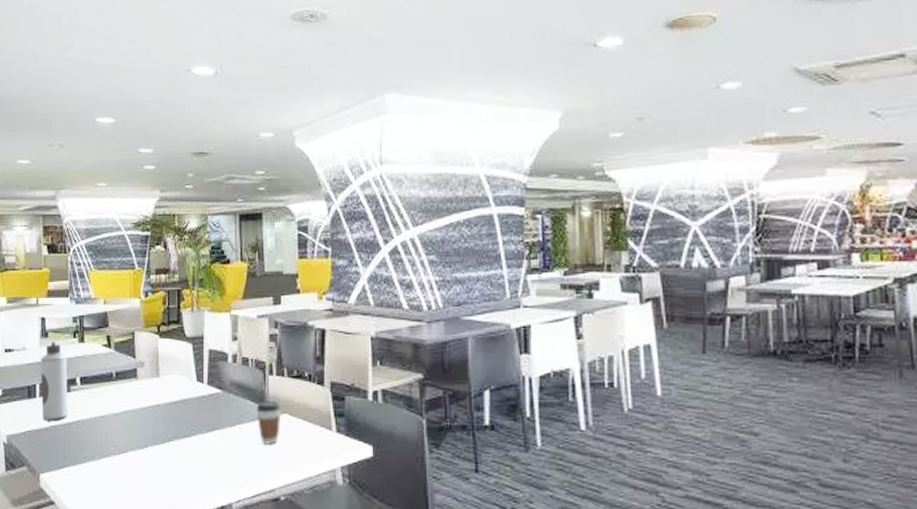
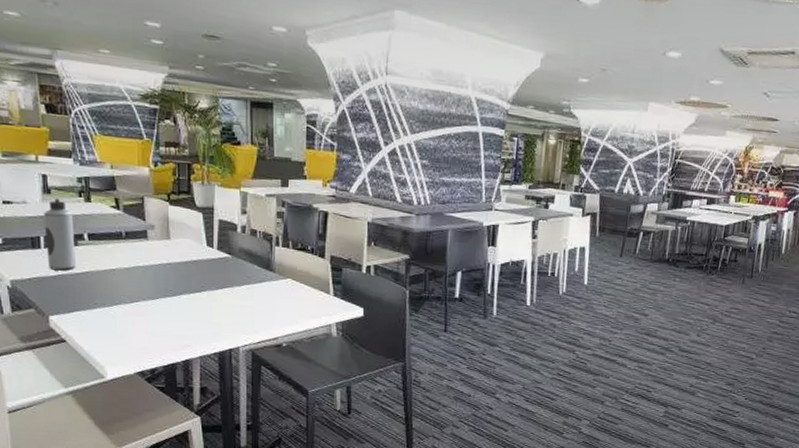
coffee cup: present [256,401,282,445] -> none [263,267,286,303]

